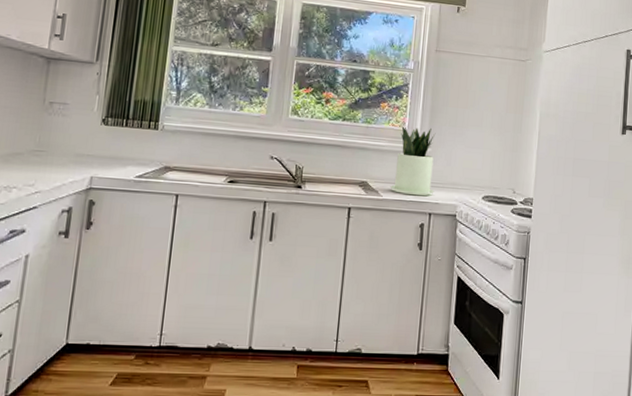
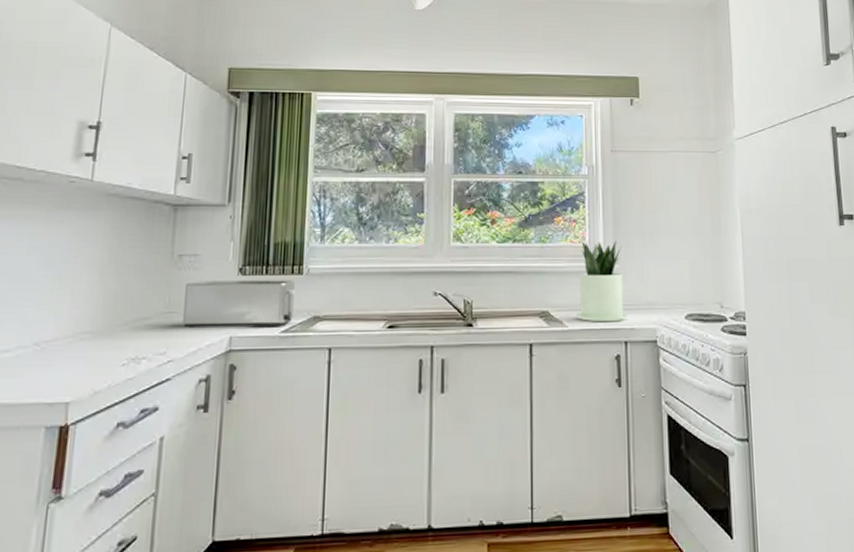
toaster: none [49,126,151,173] -> present [181,280,296,328]

